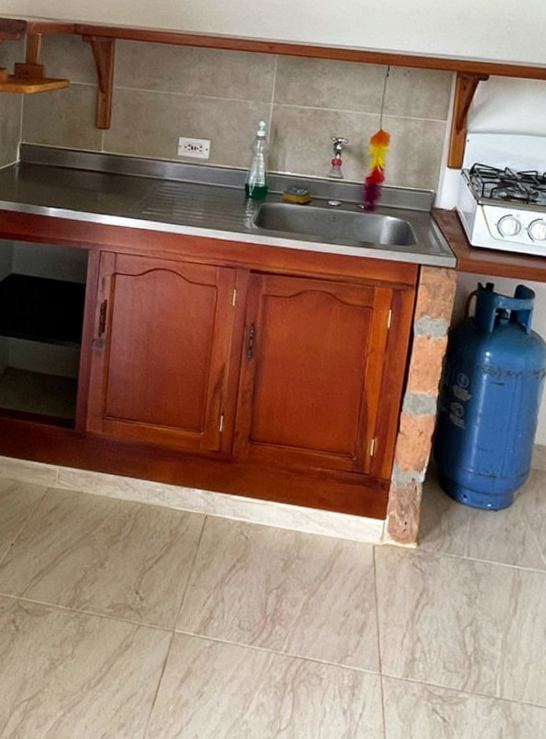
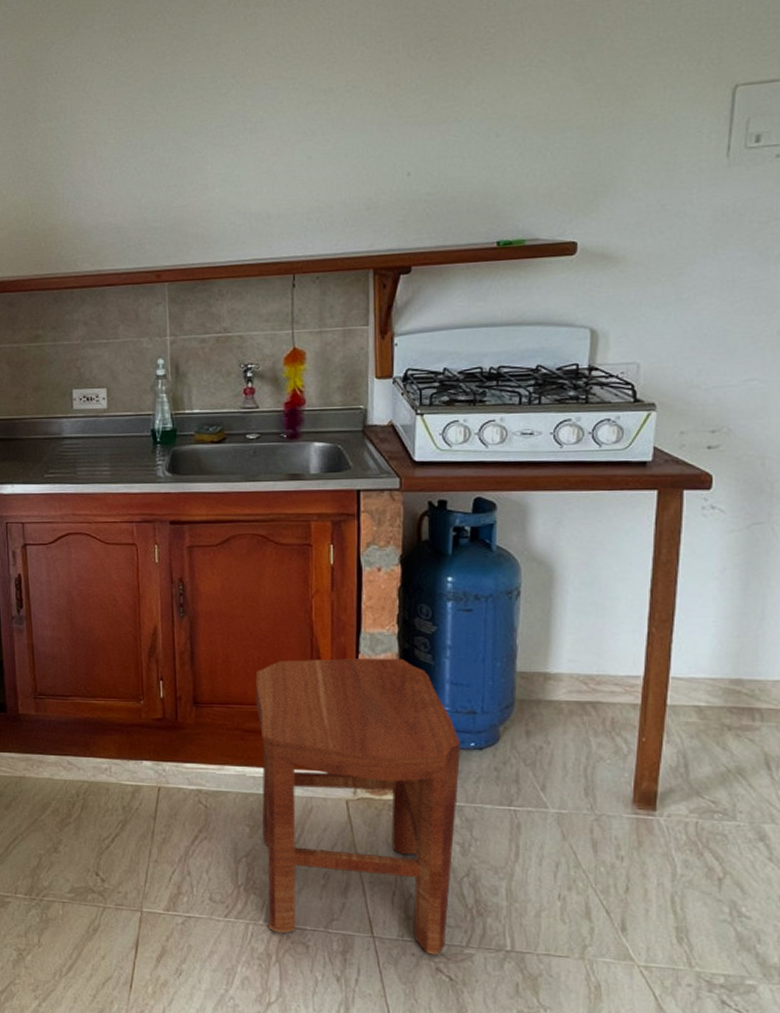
stool: none [287,410,479,697] -> present [255,658,460,955]

